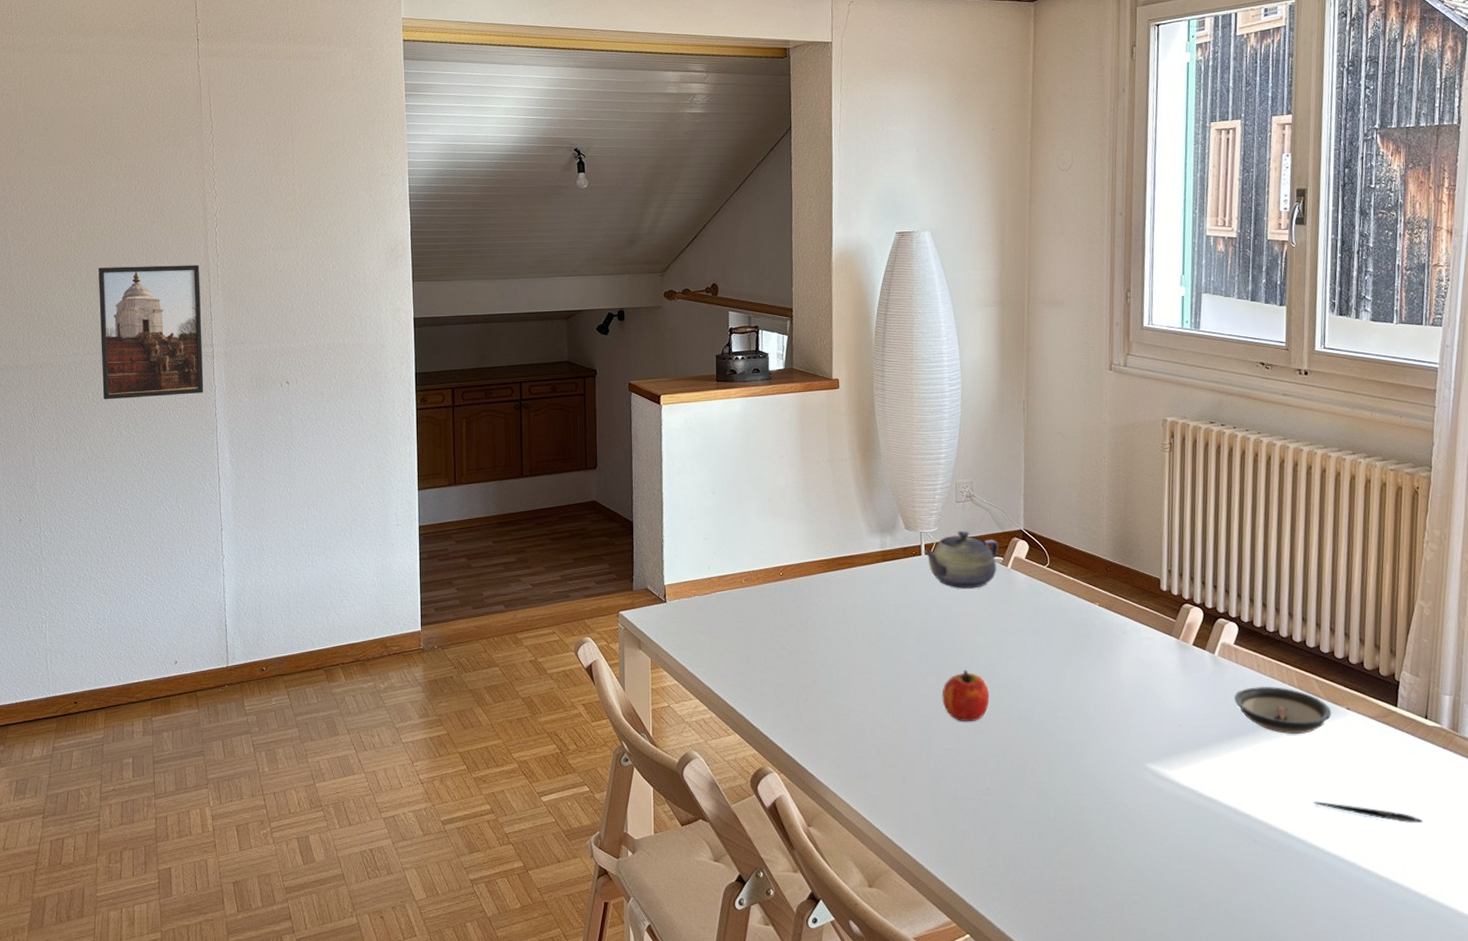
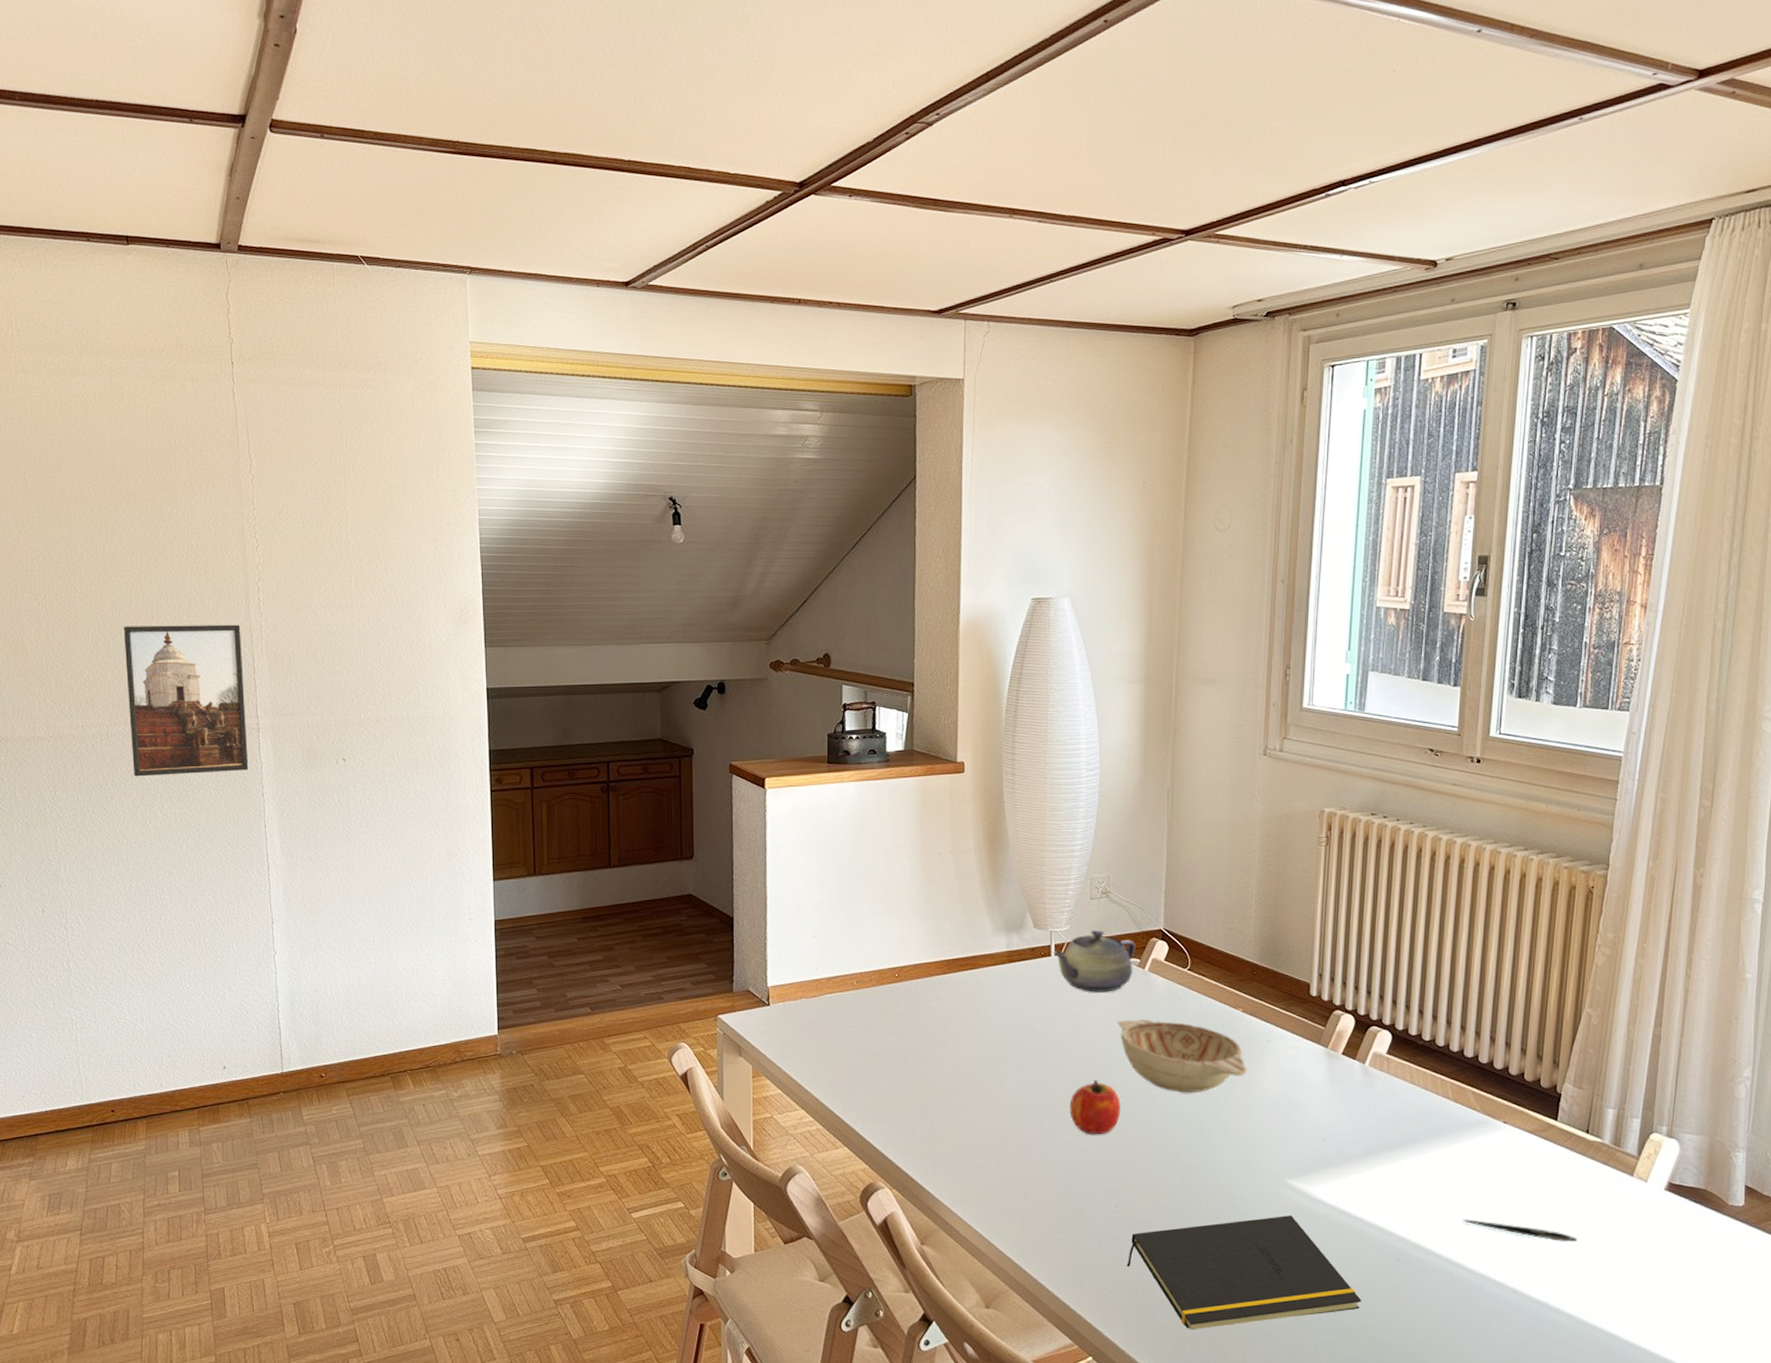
decorative bowl: none [984,613,1105,683] -> present [1117,1019,1247,1094]
notepad: none [999,798,1222,909] -> present [1126,1216,1362,1330]
saucer: present [1234,686,1332,735] -> none [1384,1098,1487,1150]

